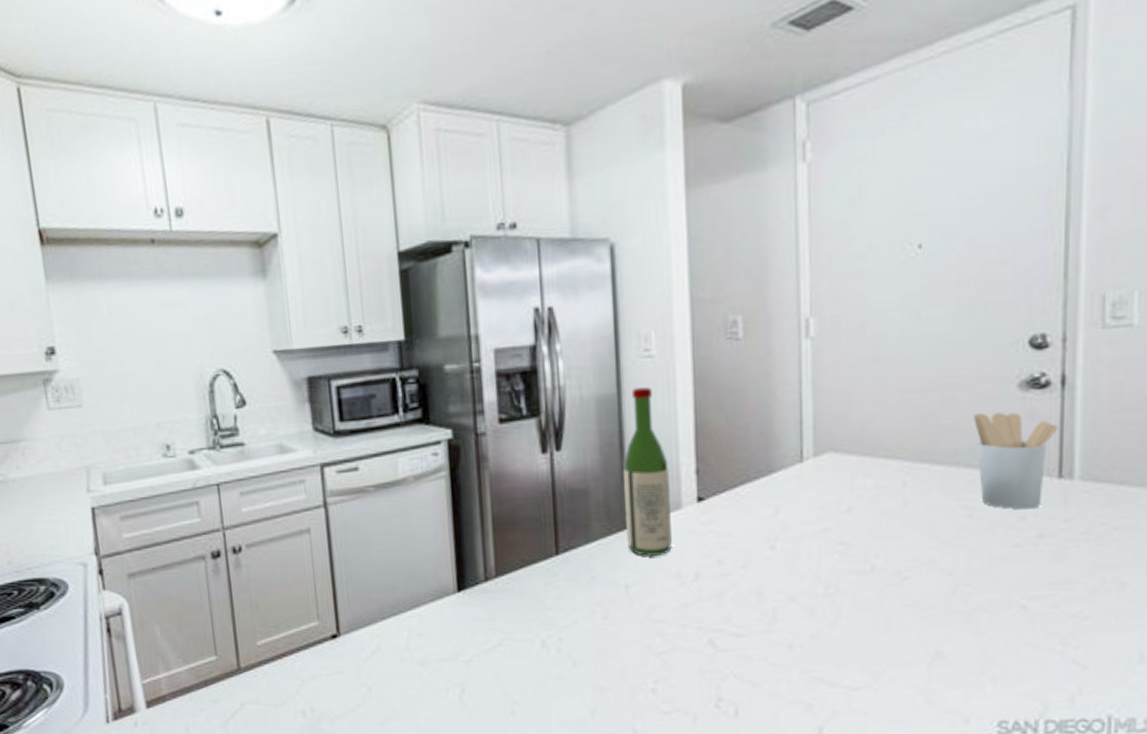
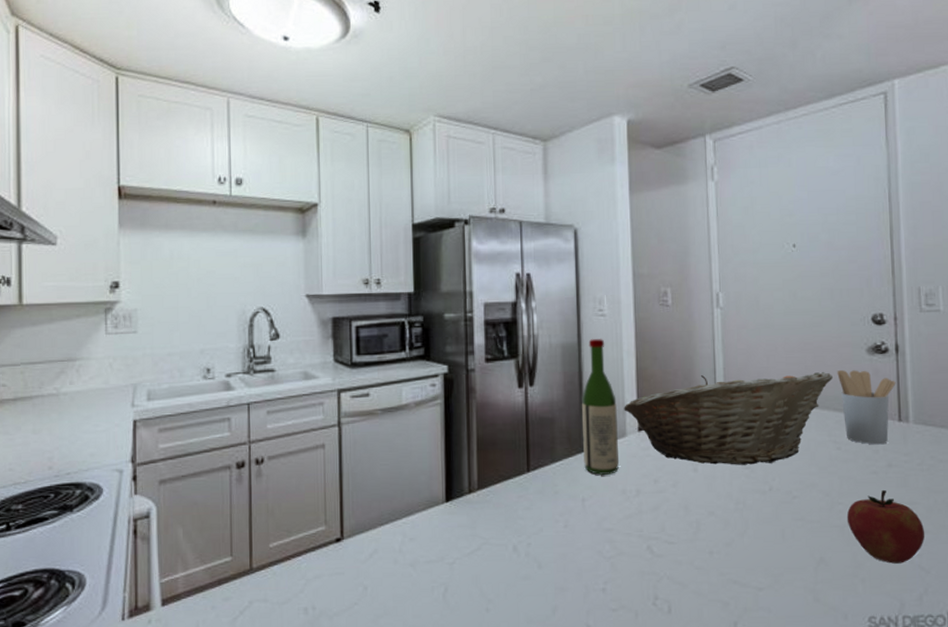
fruit basket: none [678,417,968,541] -> present [624,372,834,465]
apple: none [975,567,1085,658] -> present [846,490,925,564]

